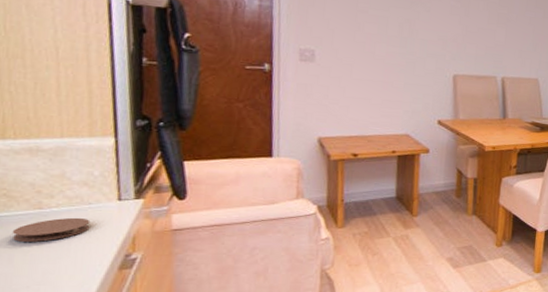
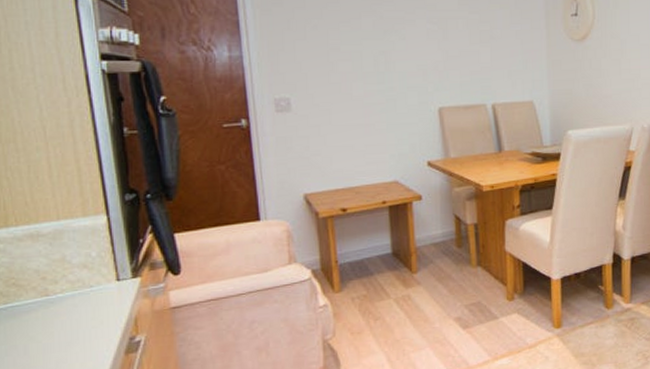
coaster: present [12,217,91,242] -> none [24,302,94,331]

